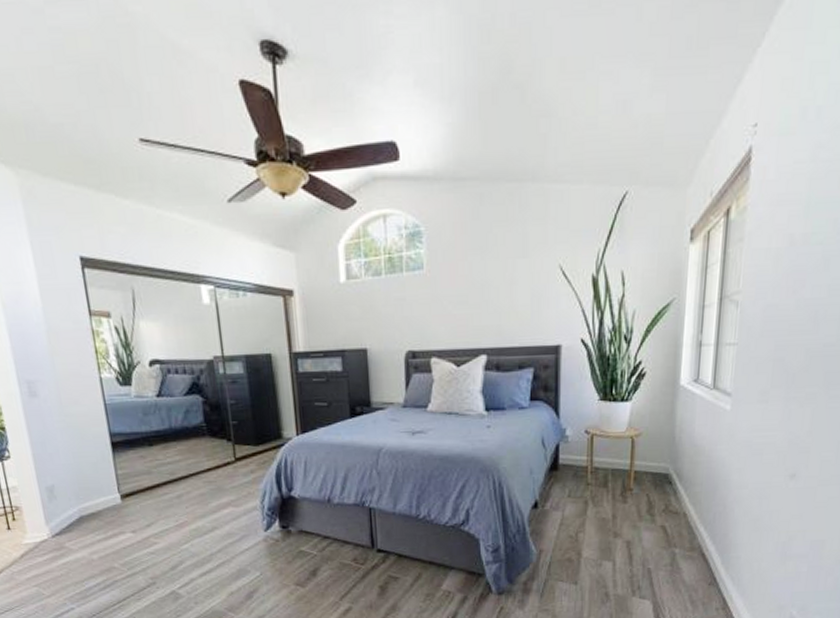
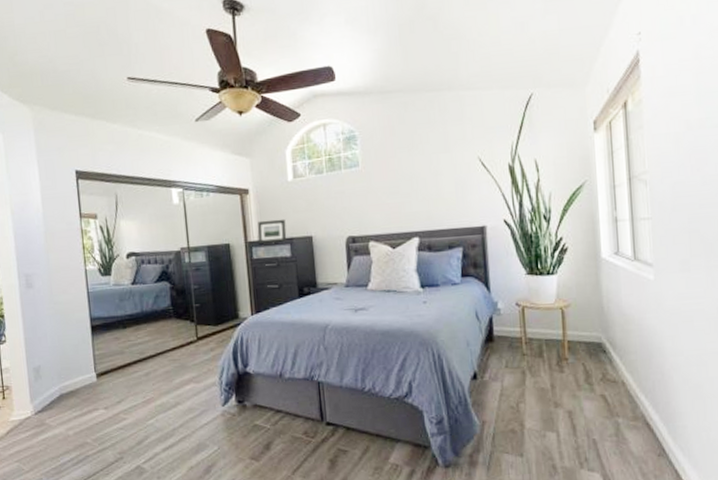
picture frame: none [303,327,338,355] -> present [257,219,287,244]

